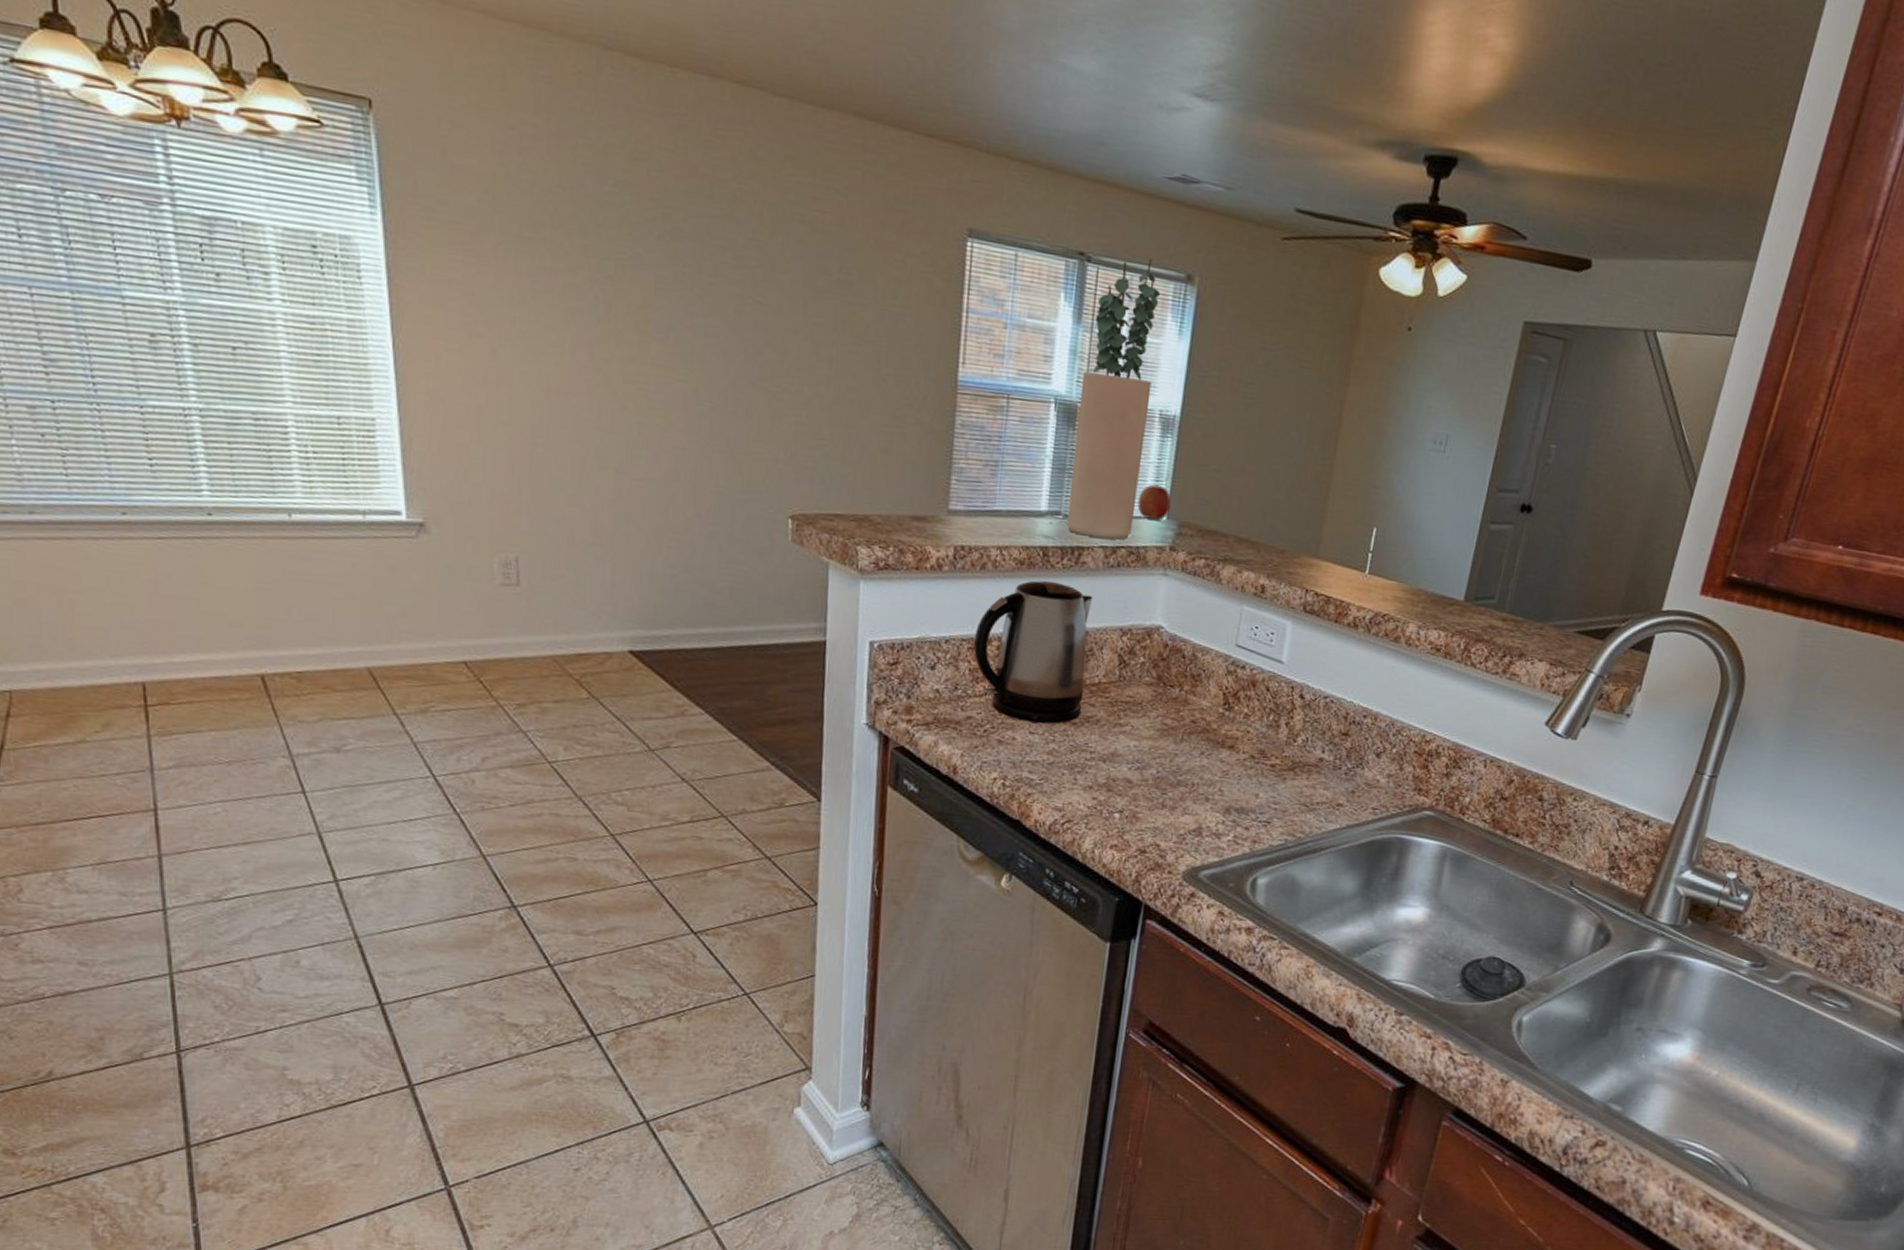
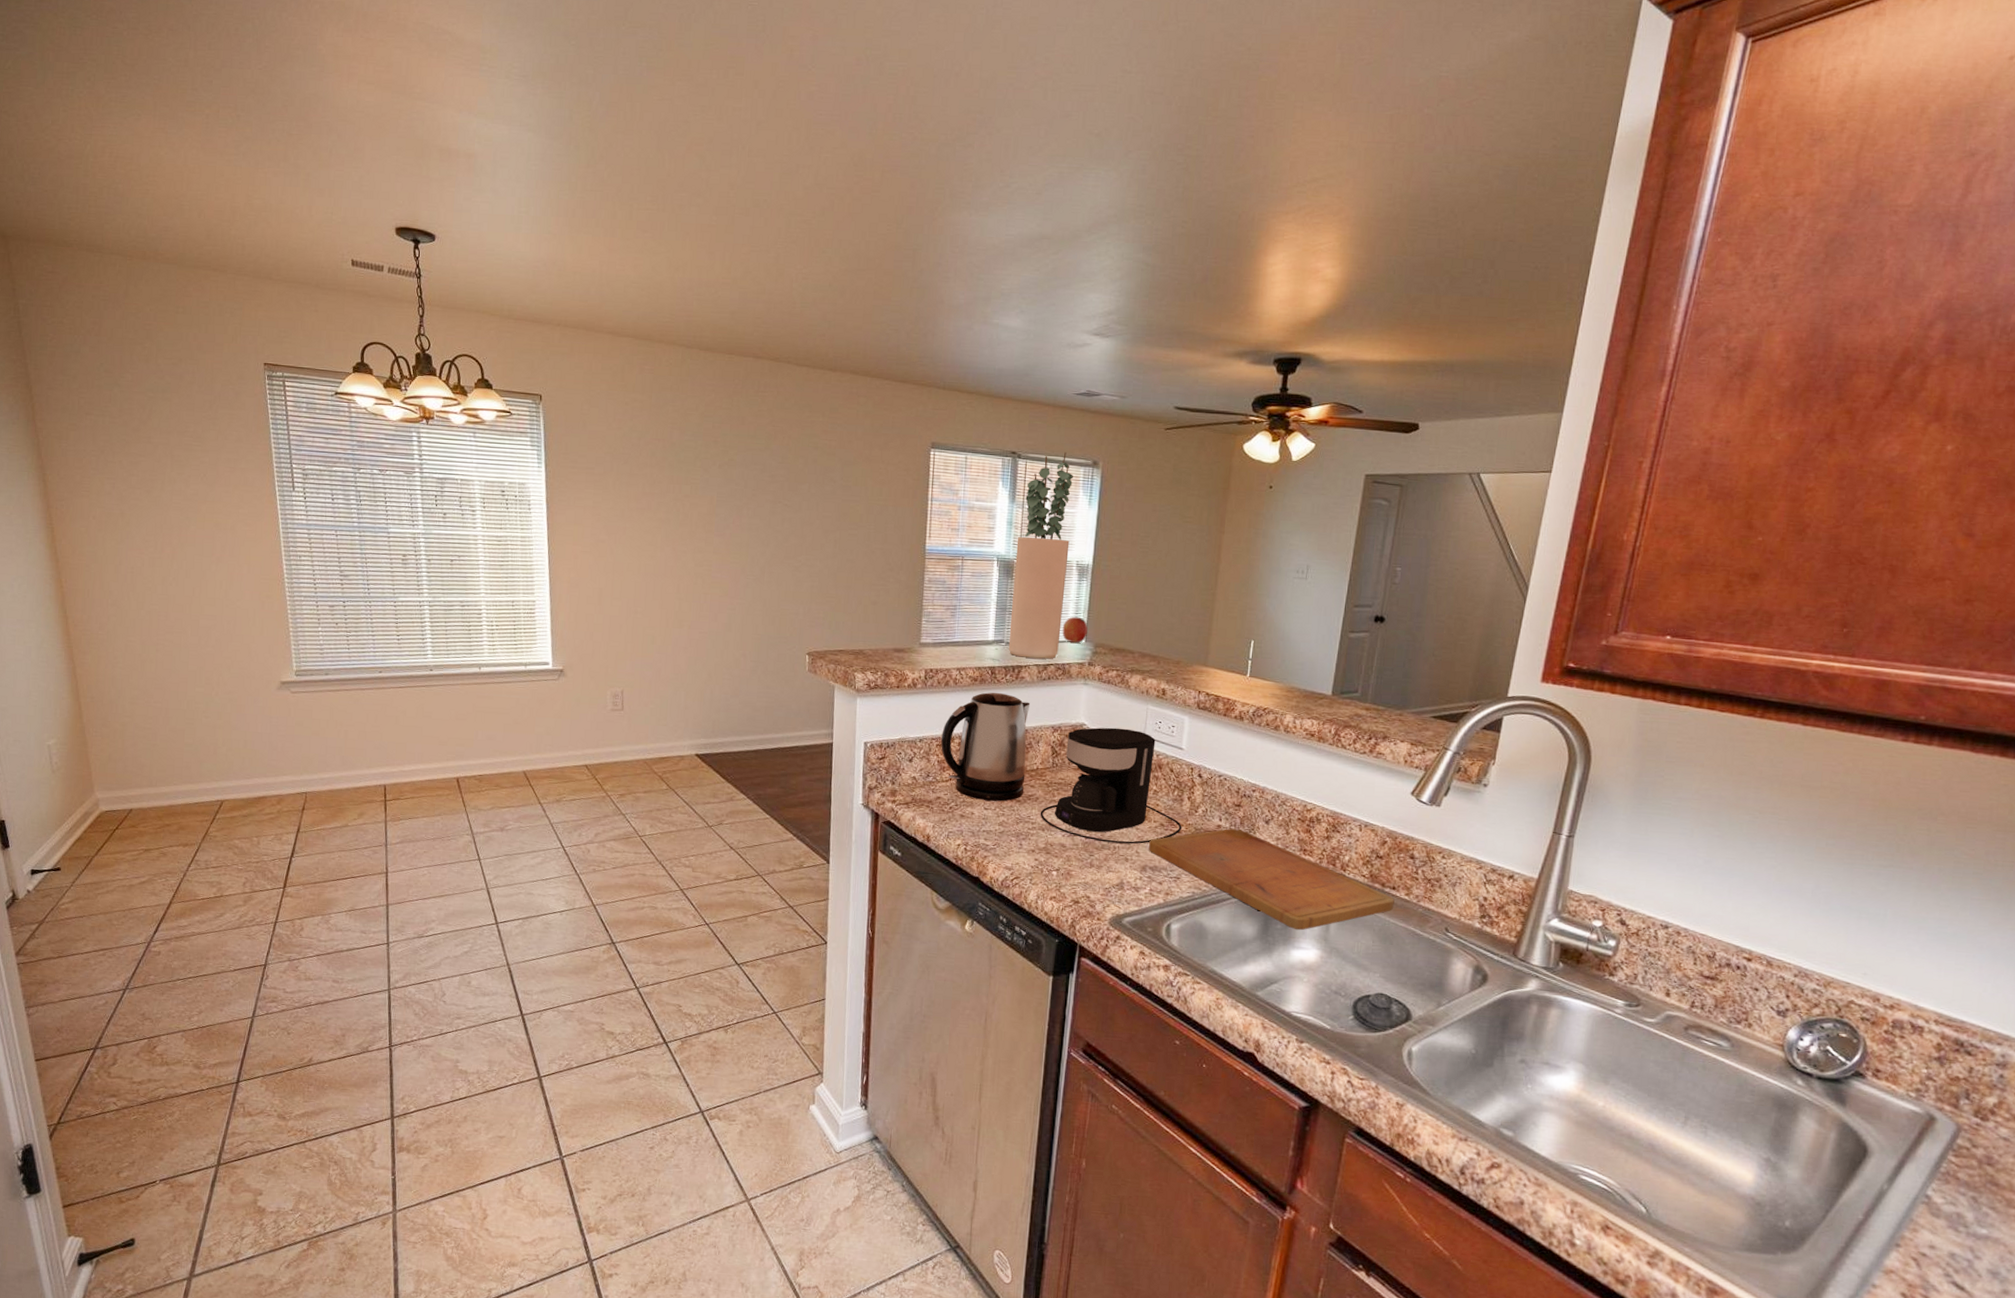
coffee maker: none [1101,631,1277,781] -> present [1040,727,1182,845]
cutting board: none [1235,762,1517,886] -> present [1149,828,1395,931]

